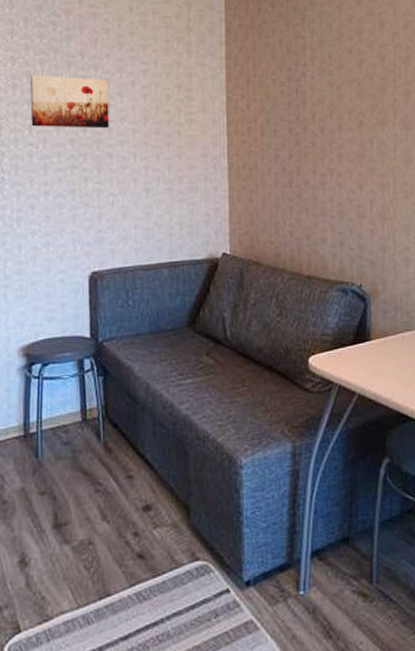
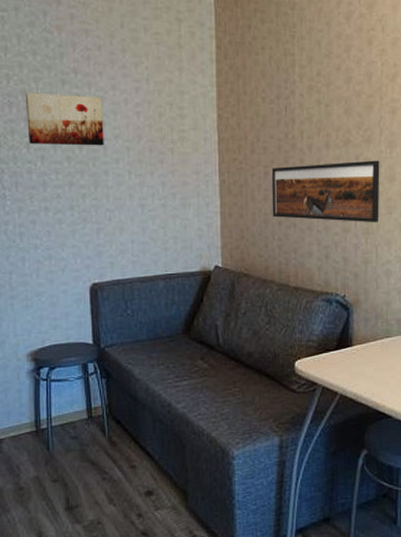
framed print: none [282,143,396,208] -> present [271,160,380,223]

